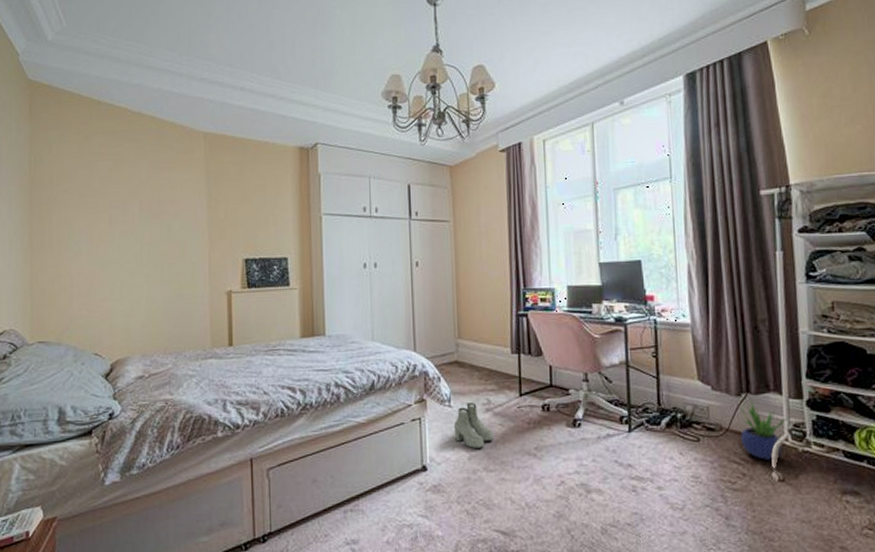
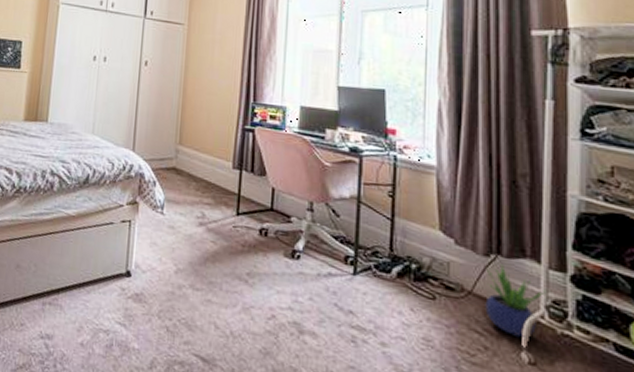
boots: present [453,402,494,448] -> none [163,213,204,263]

